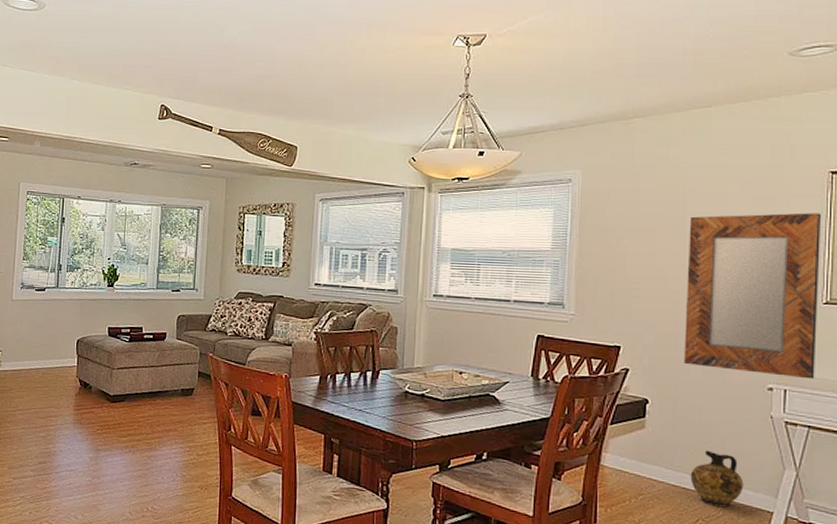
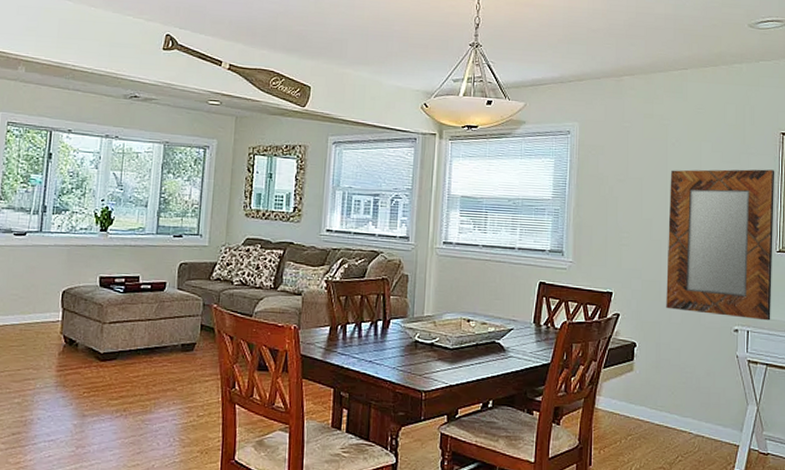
ceramic jug: present [690,450,744,507] -> none [671,390,715,442]

